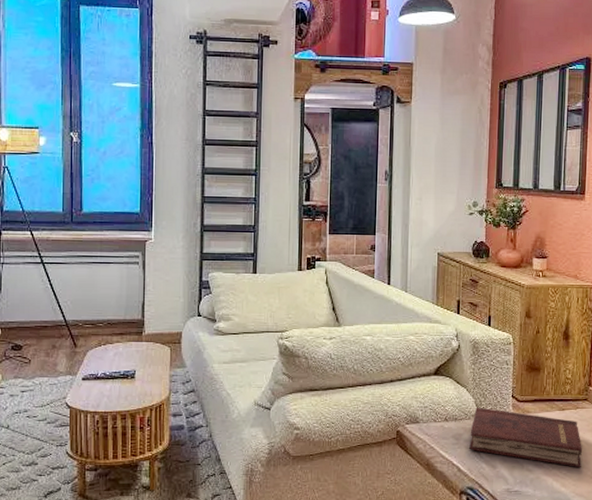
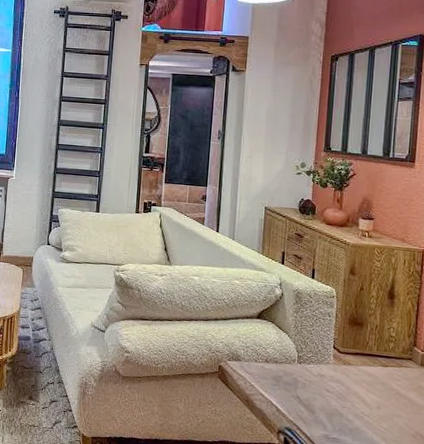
hardback book: present [469,407,582,468] -> none [289,353,405,426]

